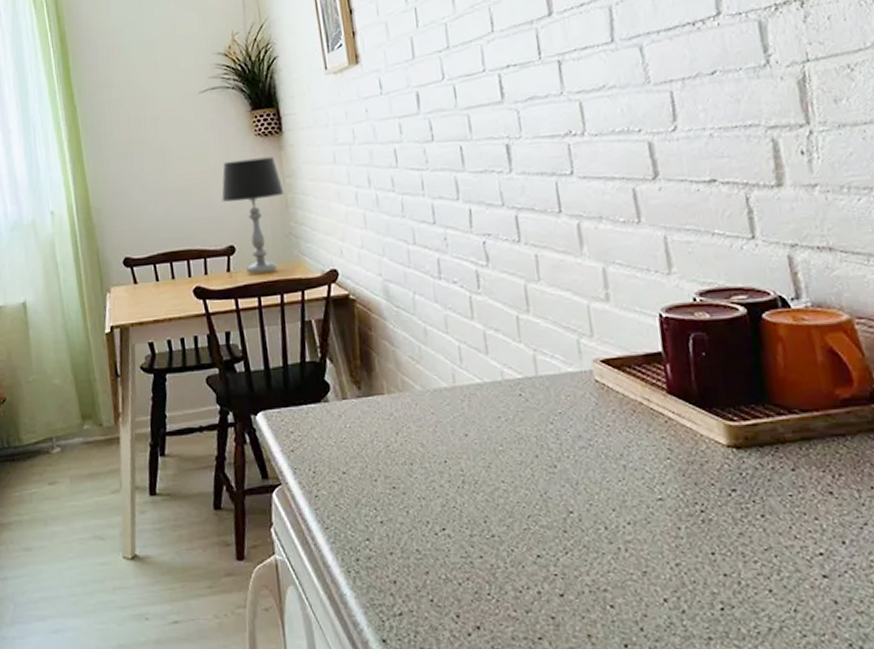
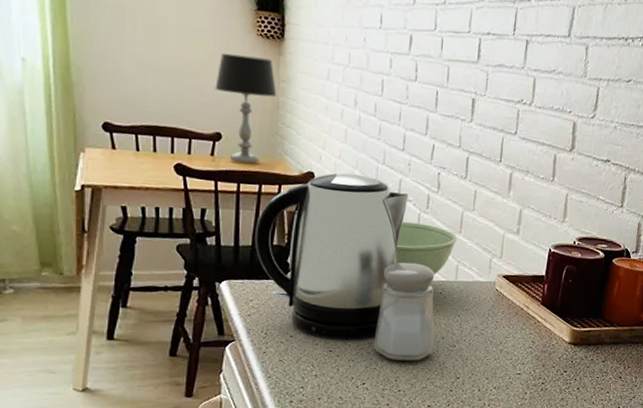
kettle: none [283,262,455,470] -> present [254,173,409,338]
salt shaker: none [439,359,529,493] -> present [373,262,436,361]
bowl: none [449,307,527,372] -> present [396,221,458,275]

